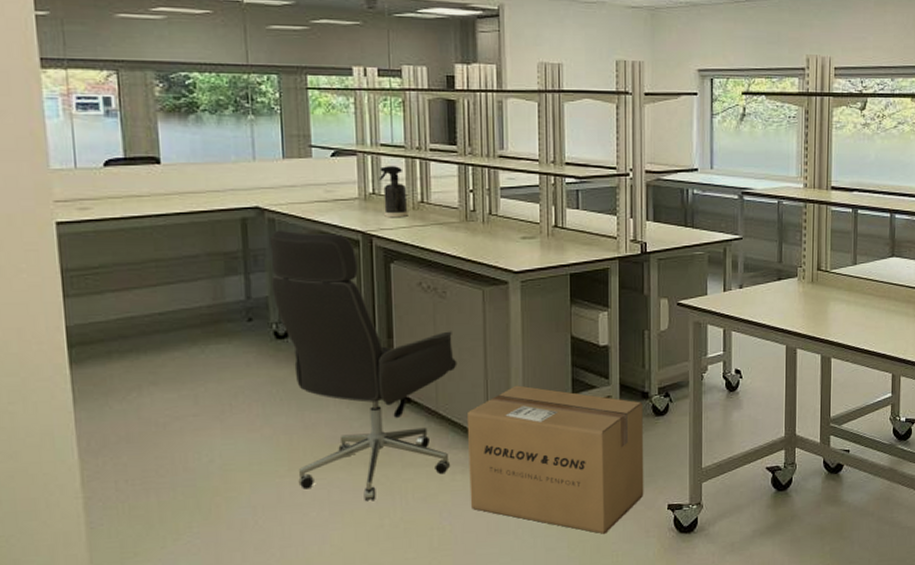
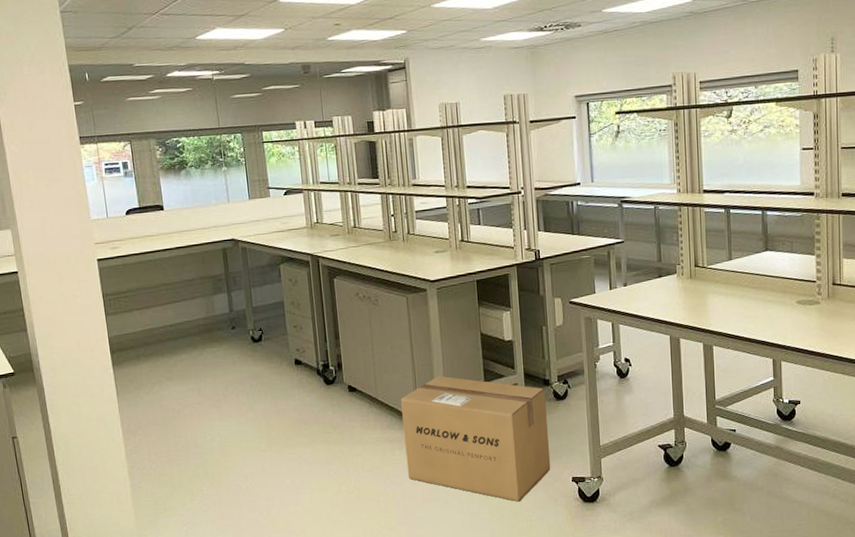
office chair: present [270,230,457,502] -> none [243,256,391,472]
spray bottle: present [378,166,408,218] -> none [320,199,345,242]

